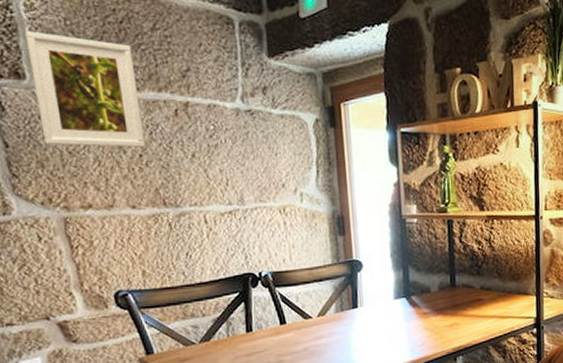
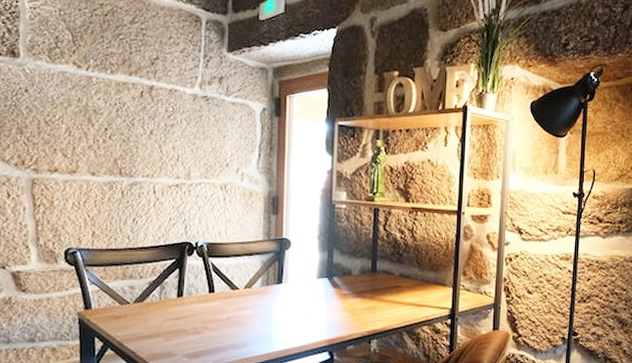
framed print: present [24,31,146,148] -> none [25,18,112,122]

